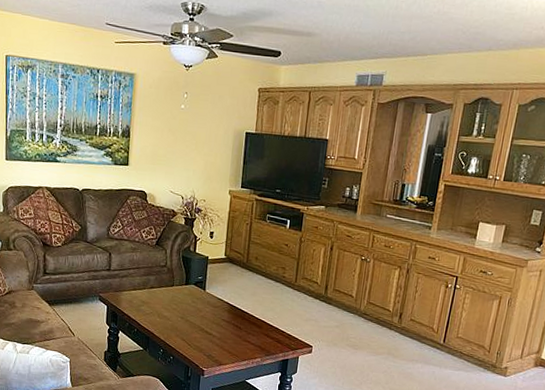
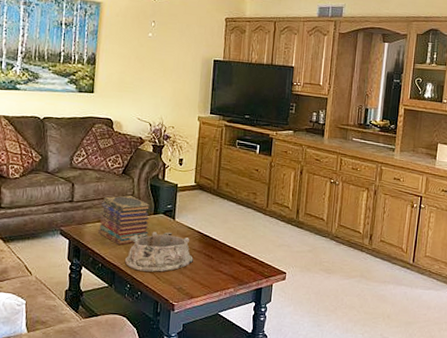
book stack: none [133,265,183,313] -> present [98,195,151,246]
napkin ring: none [158,301,223,339] -> present [124,232,193,272]

